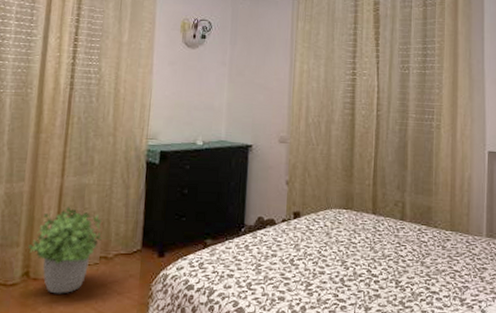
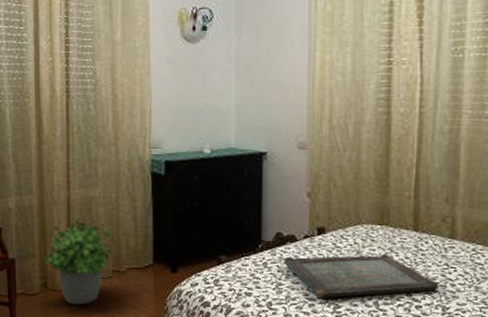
serving tray: none [263,235,393,278] -> present [283,254,439,299]

